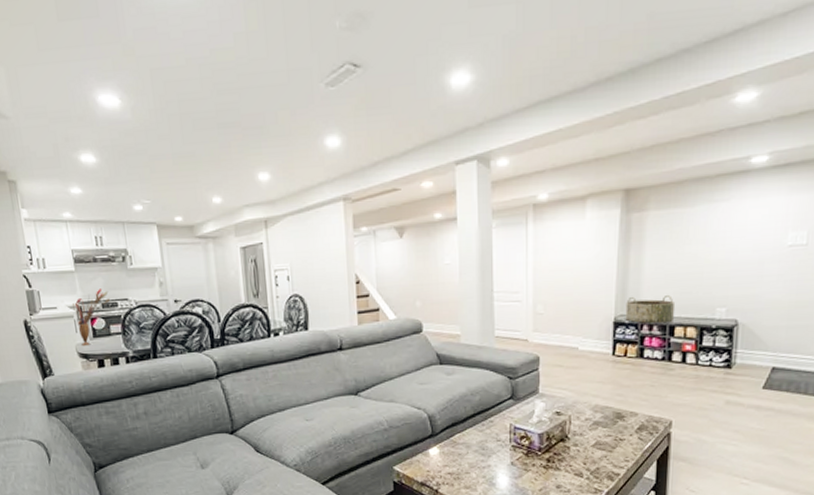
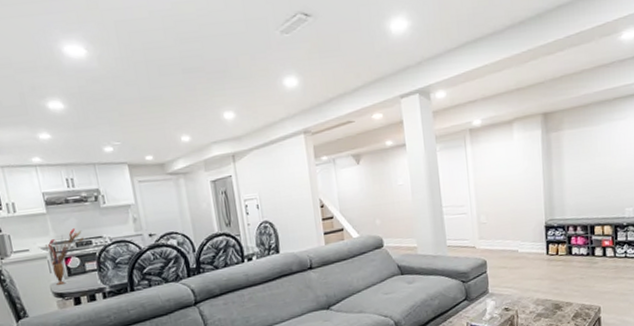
basket: present [625,295,674,324] -> none [553,200,593,226]

